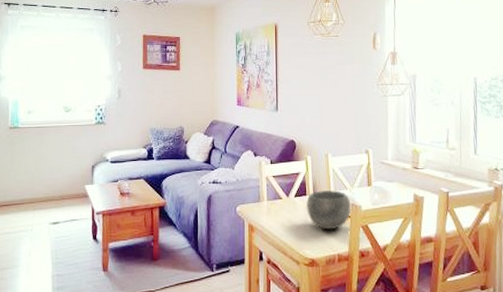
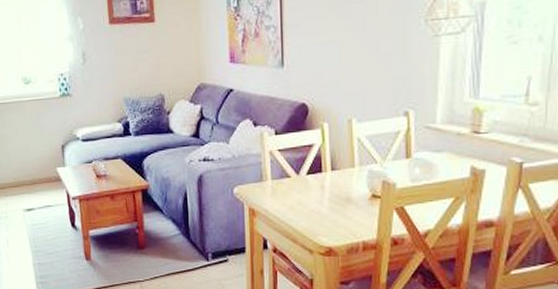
bowl: present [306,190,351,230] -> none [322,165,382,214]

